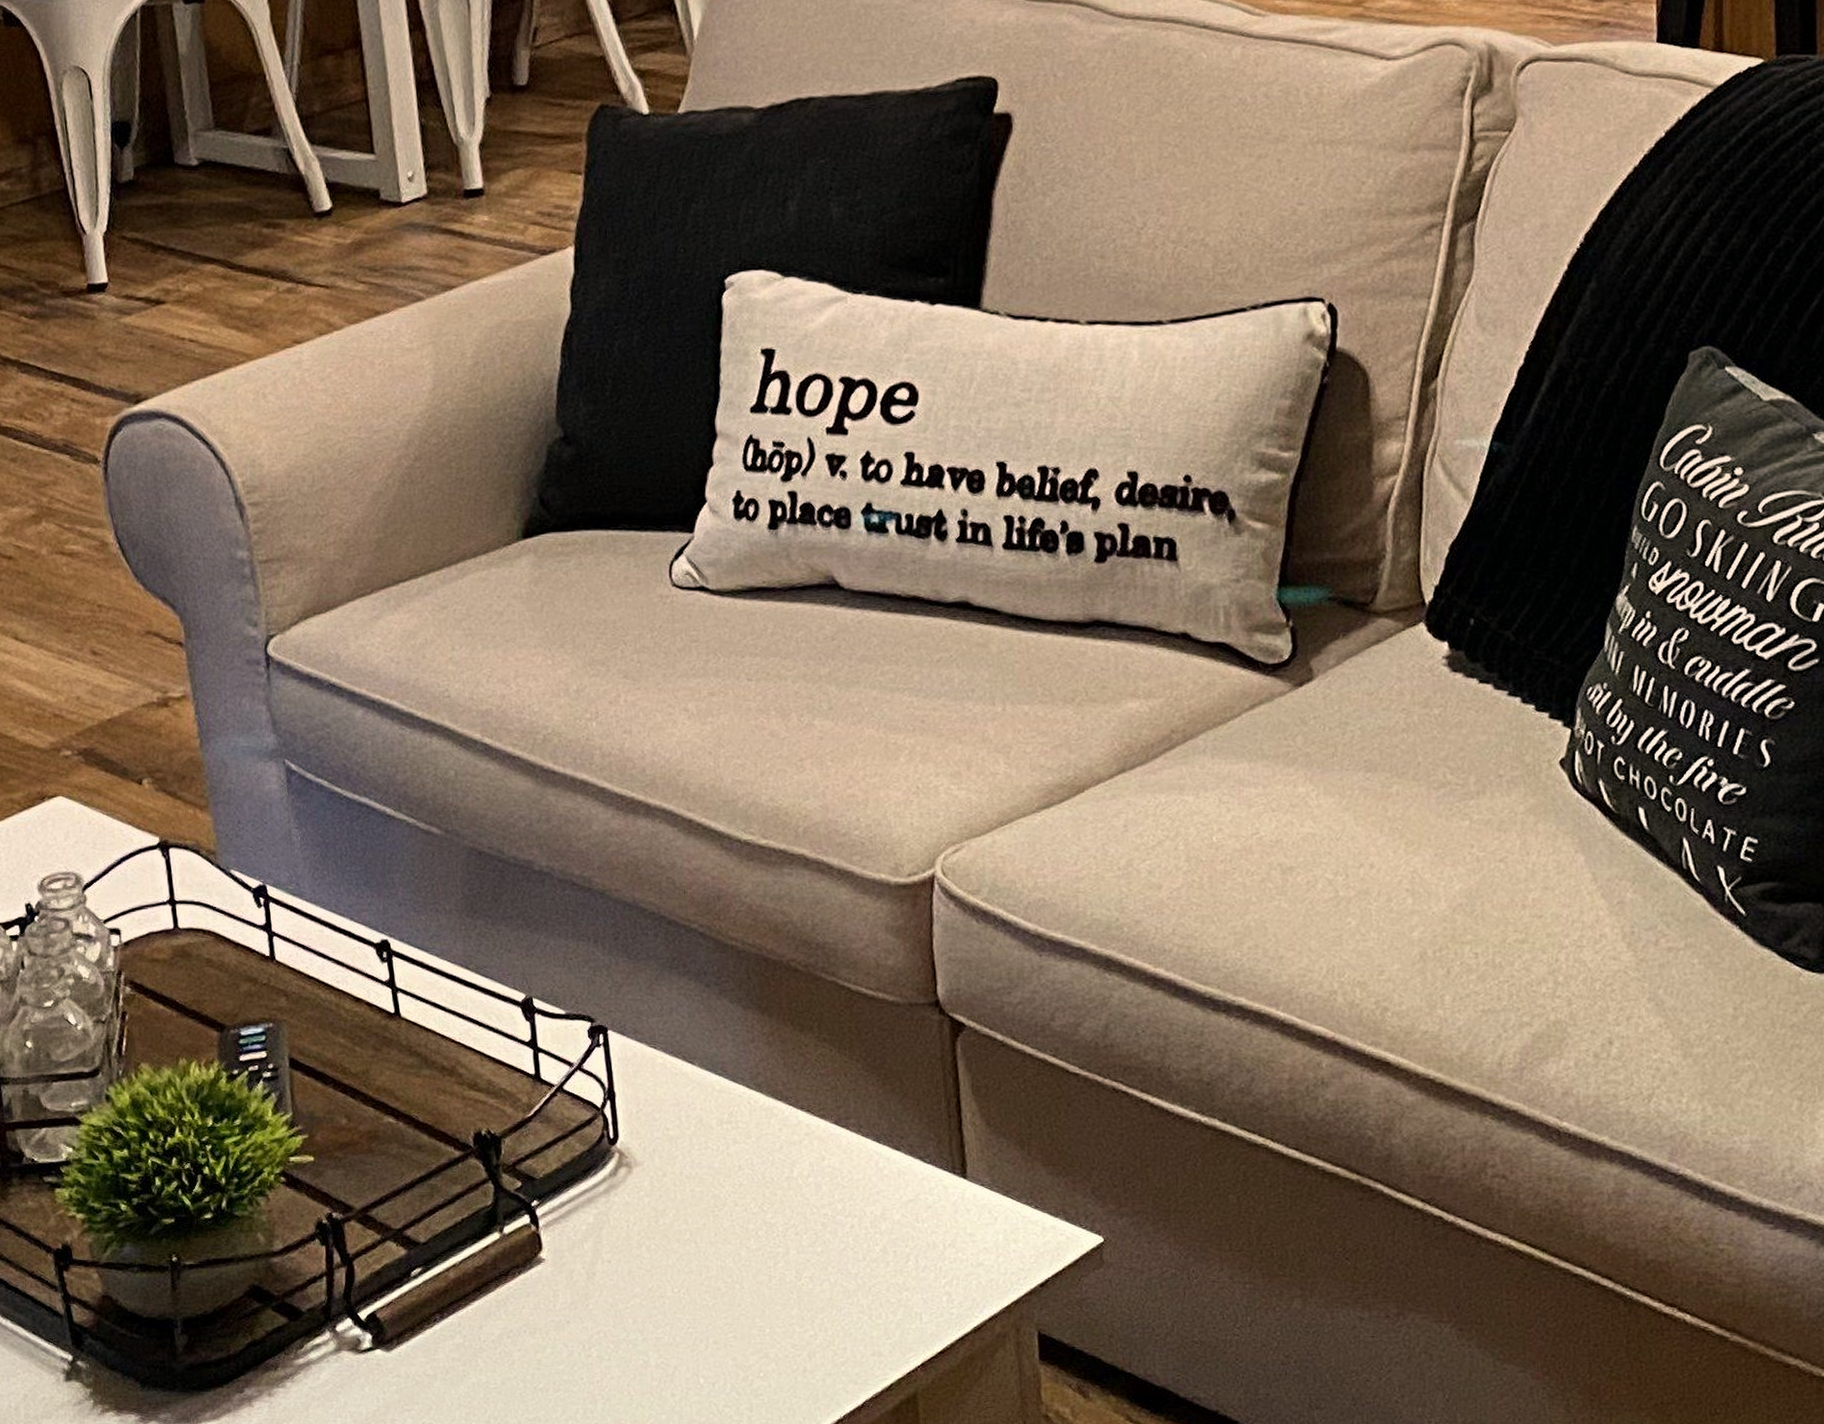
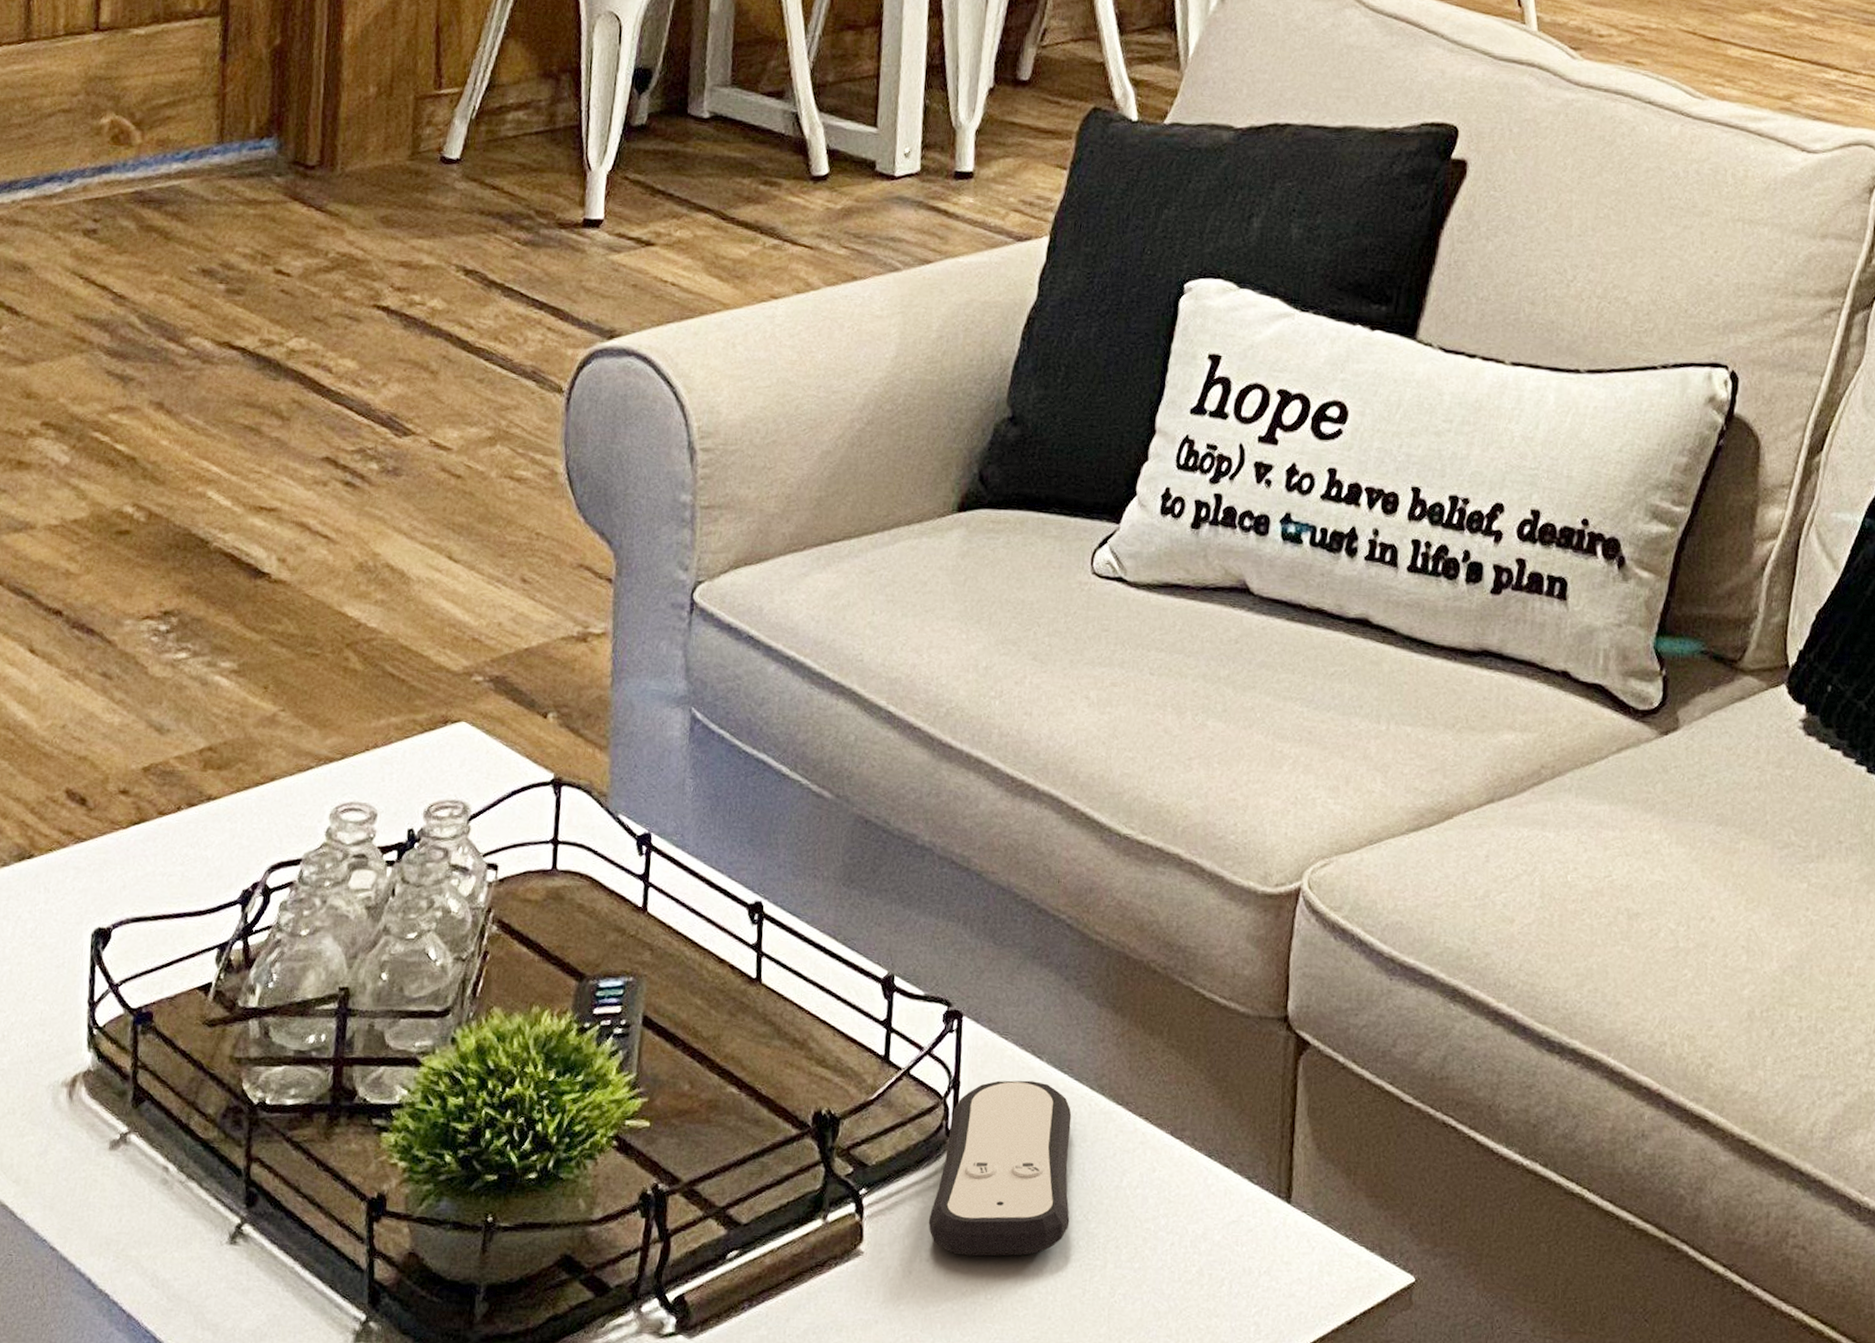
remote control: none [604,1085,746,1254] -> present [928,1080,1072,1256]

